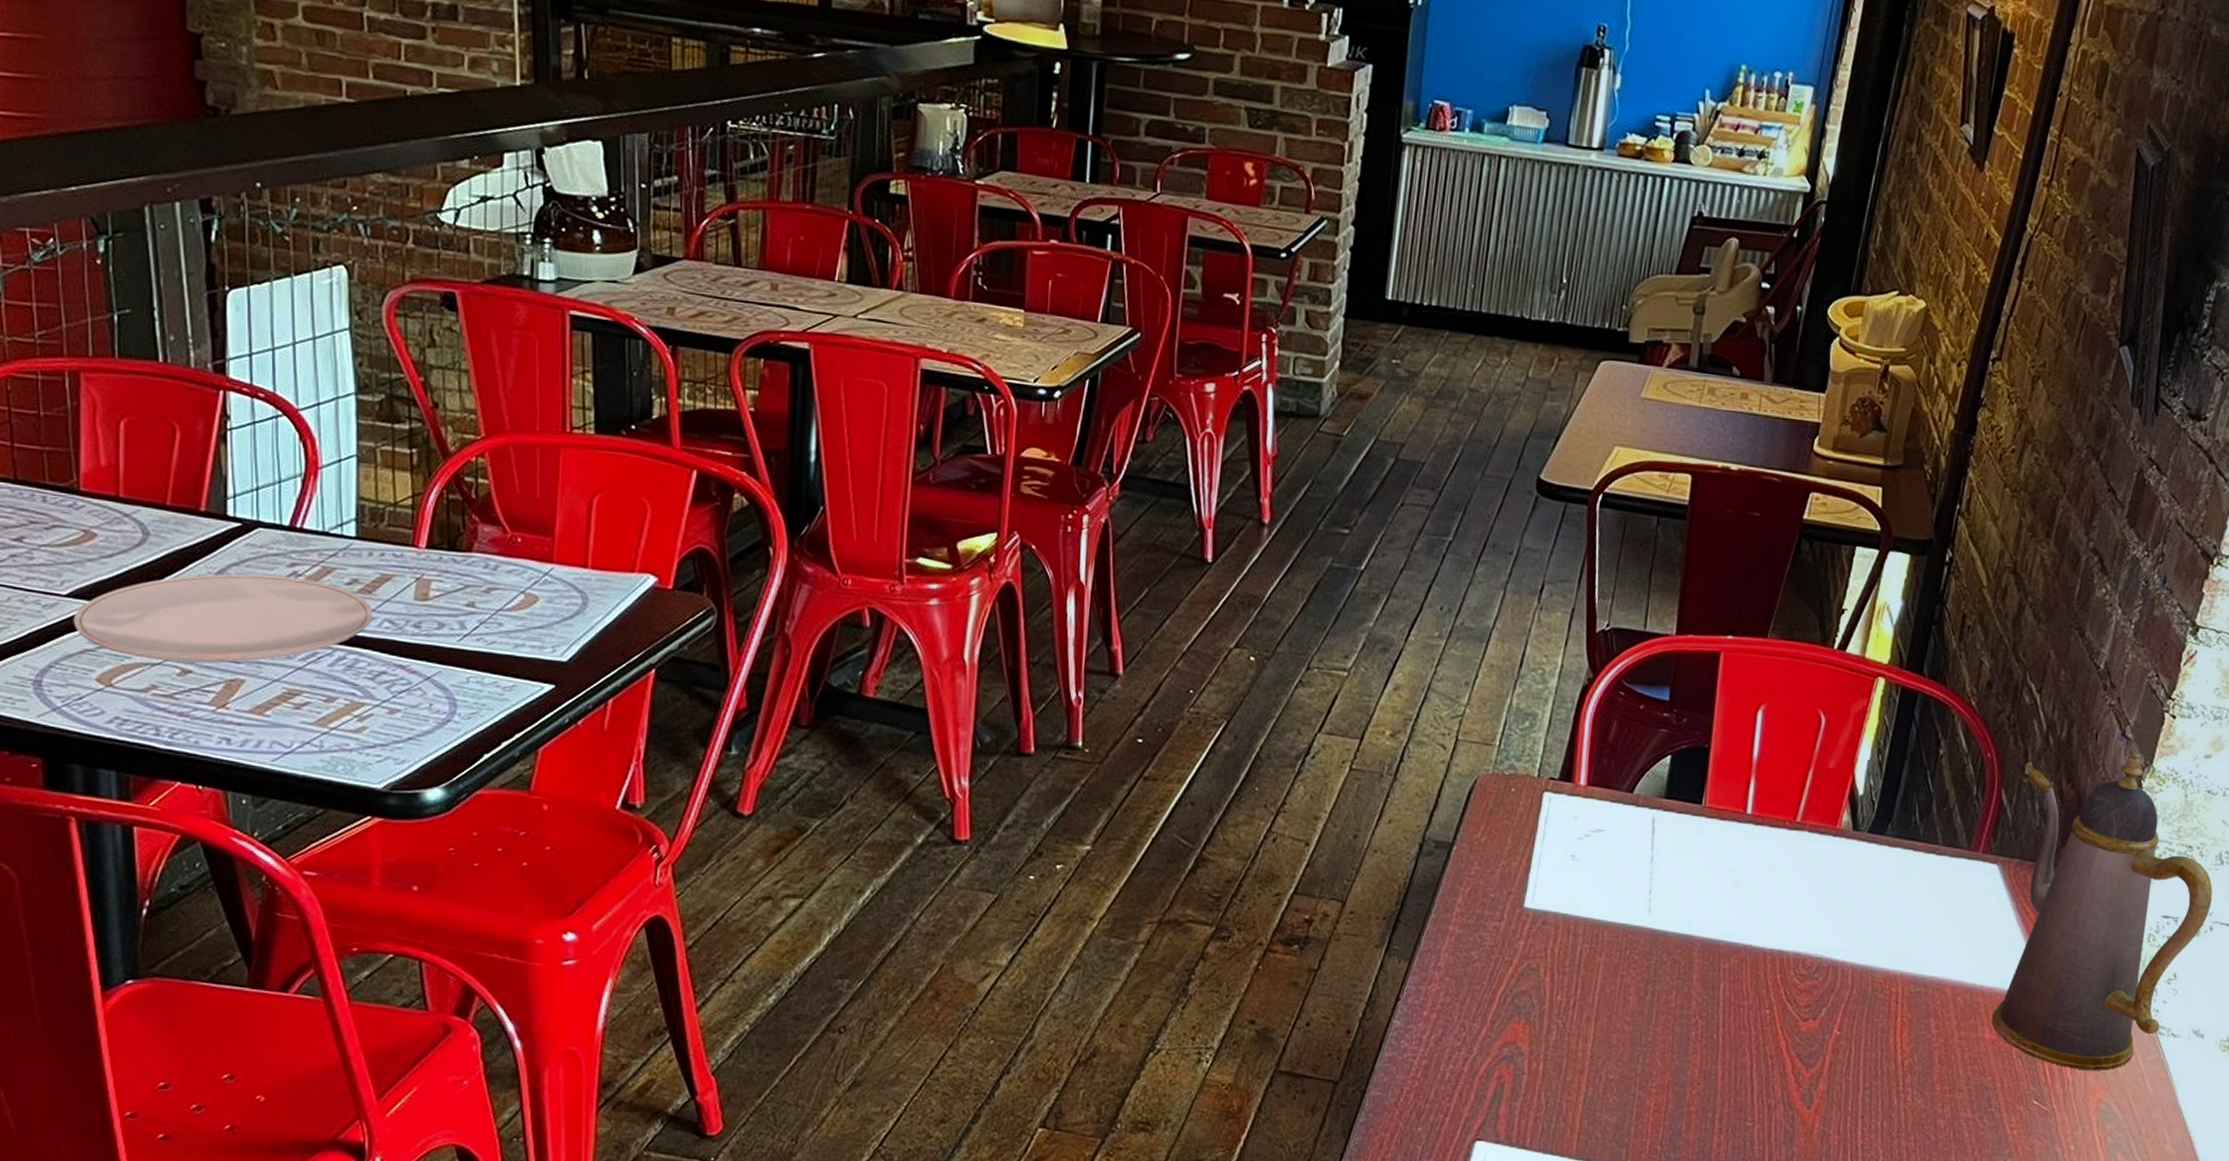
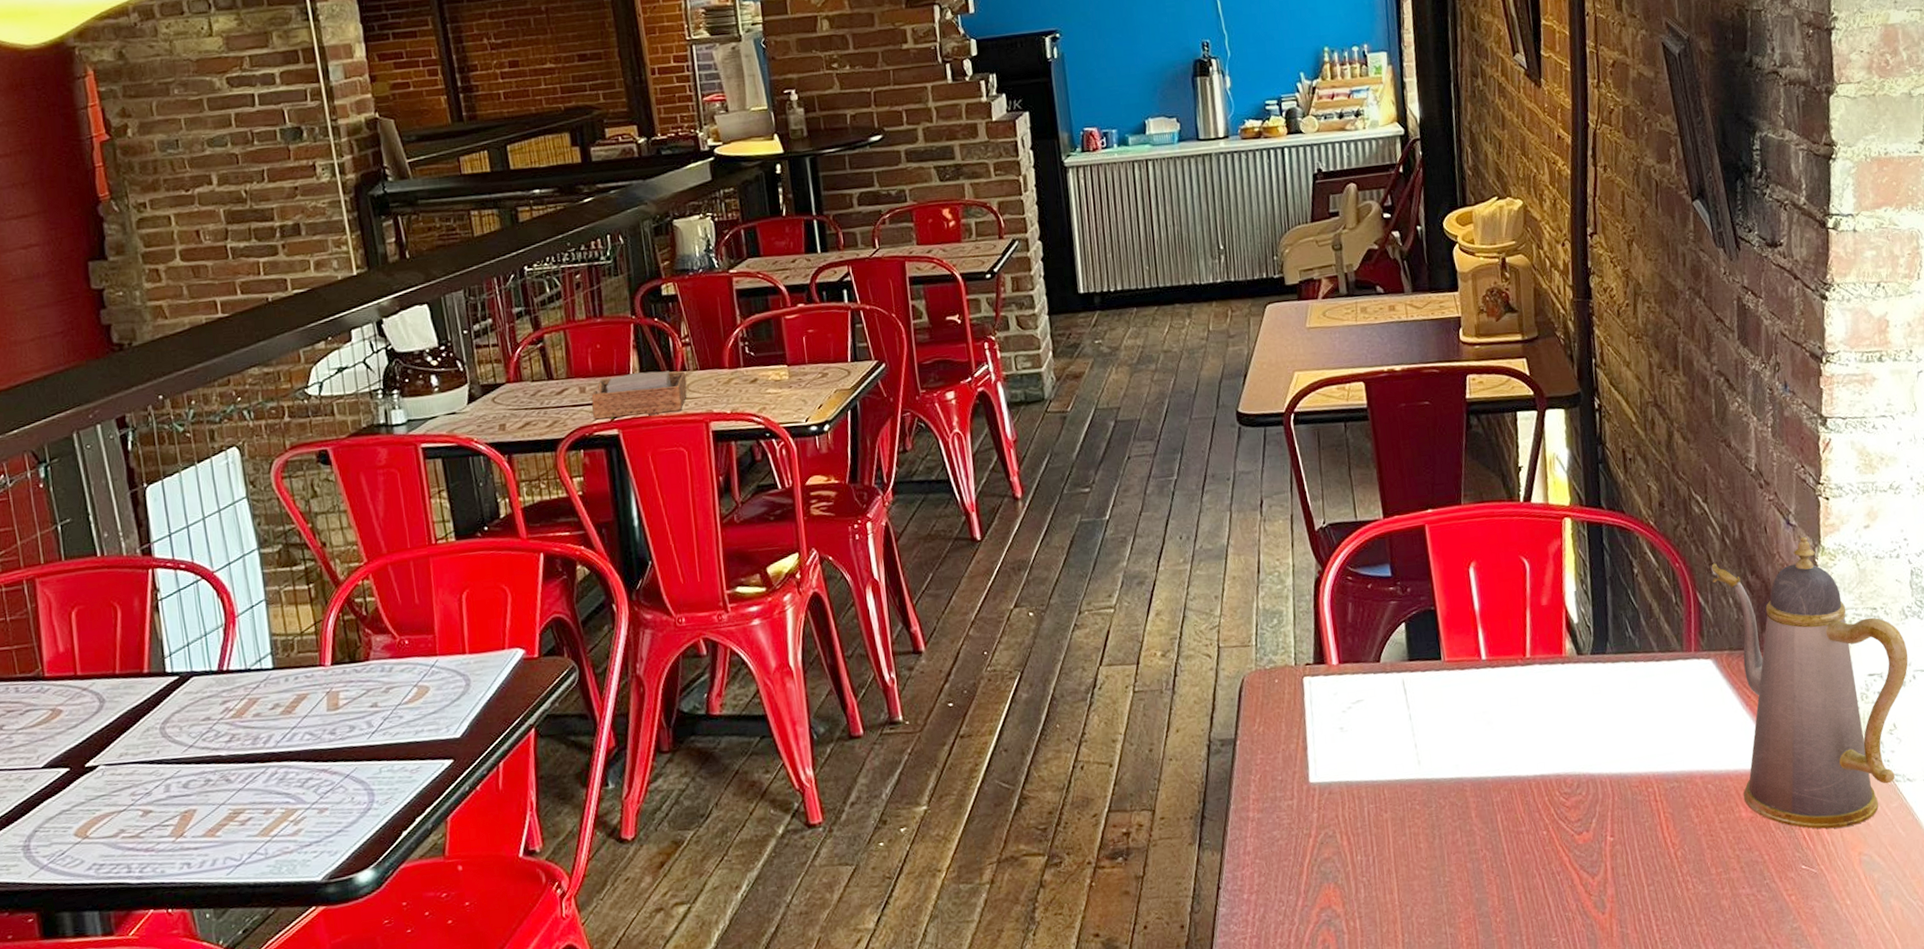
plate: present [73,573,373,663] -> none [50,711,295,808]
napkin holder: none [781,278,902,338] -> present [591,370,687,420]

